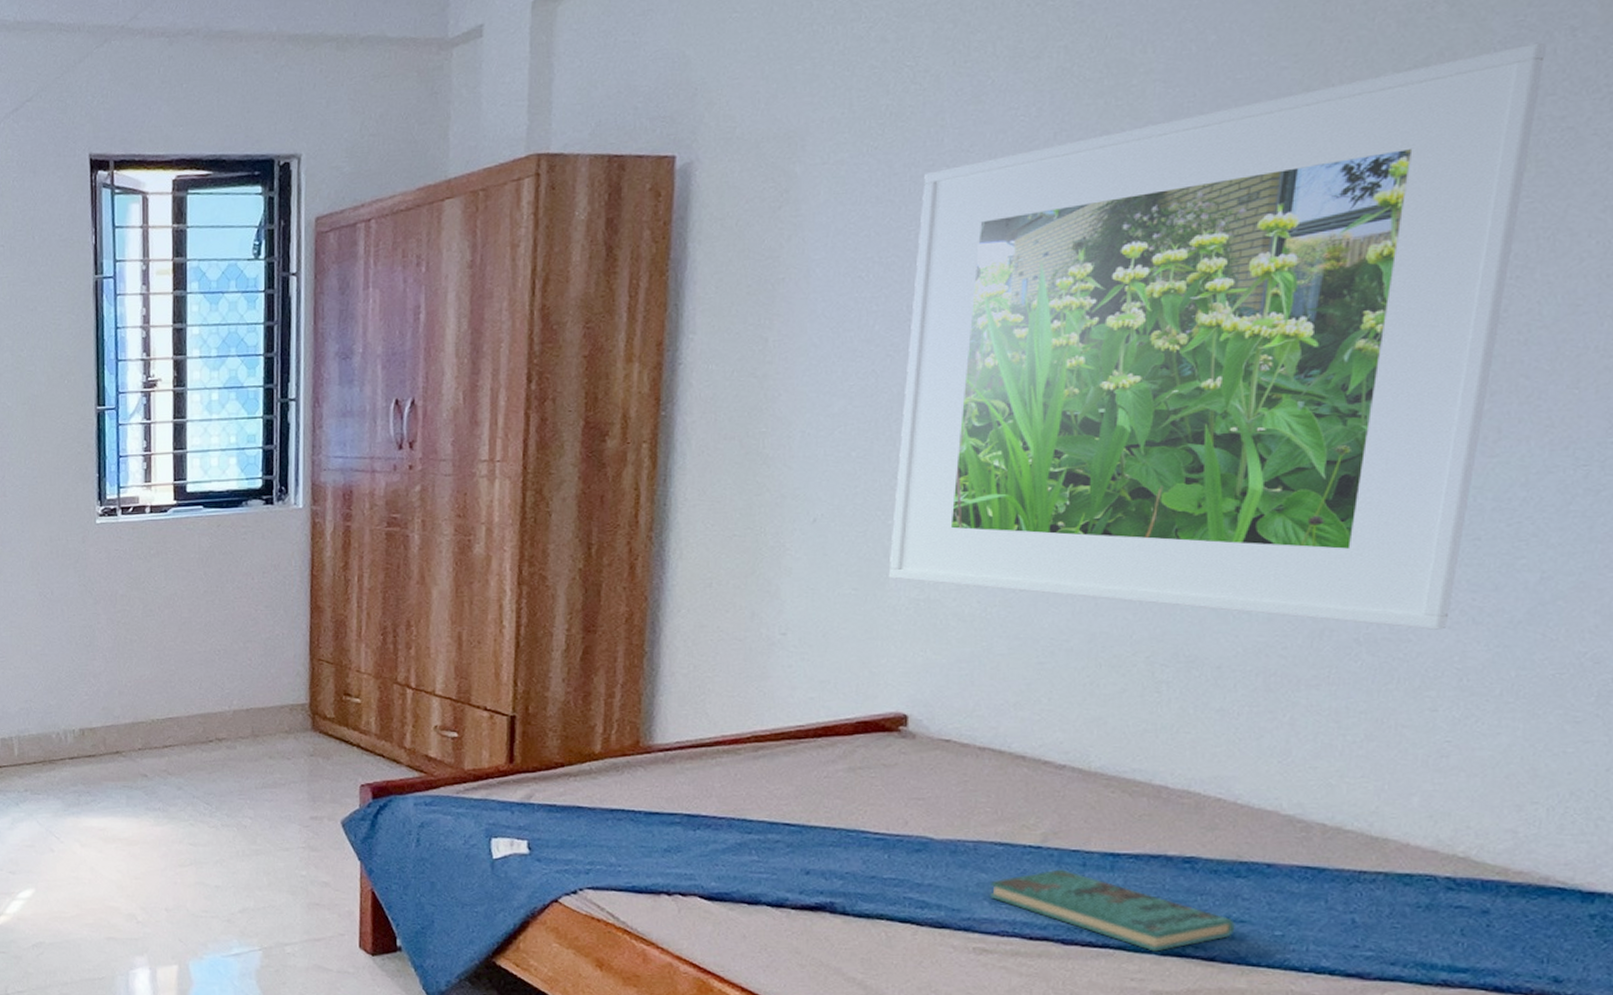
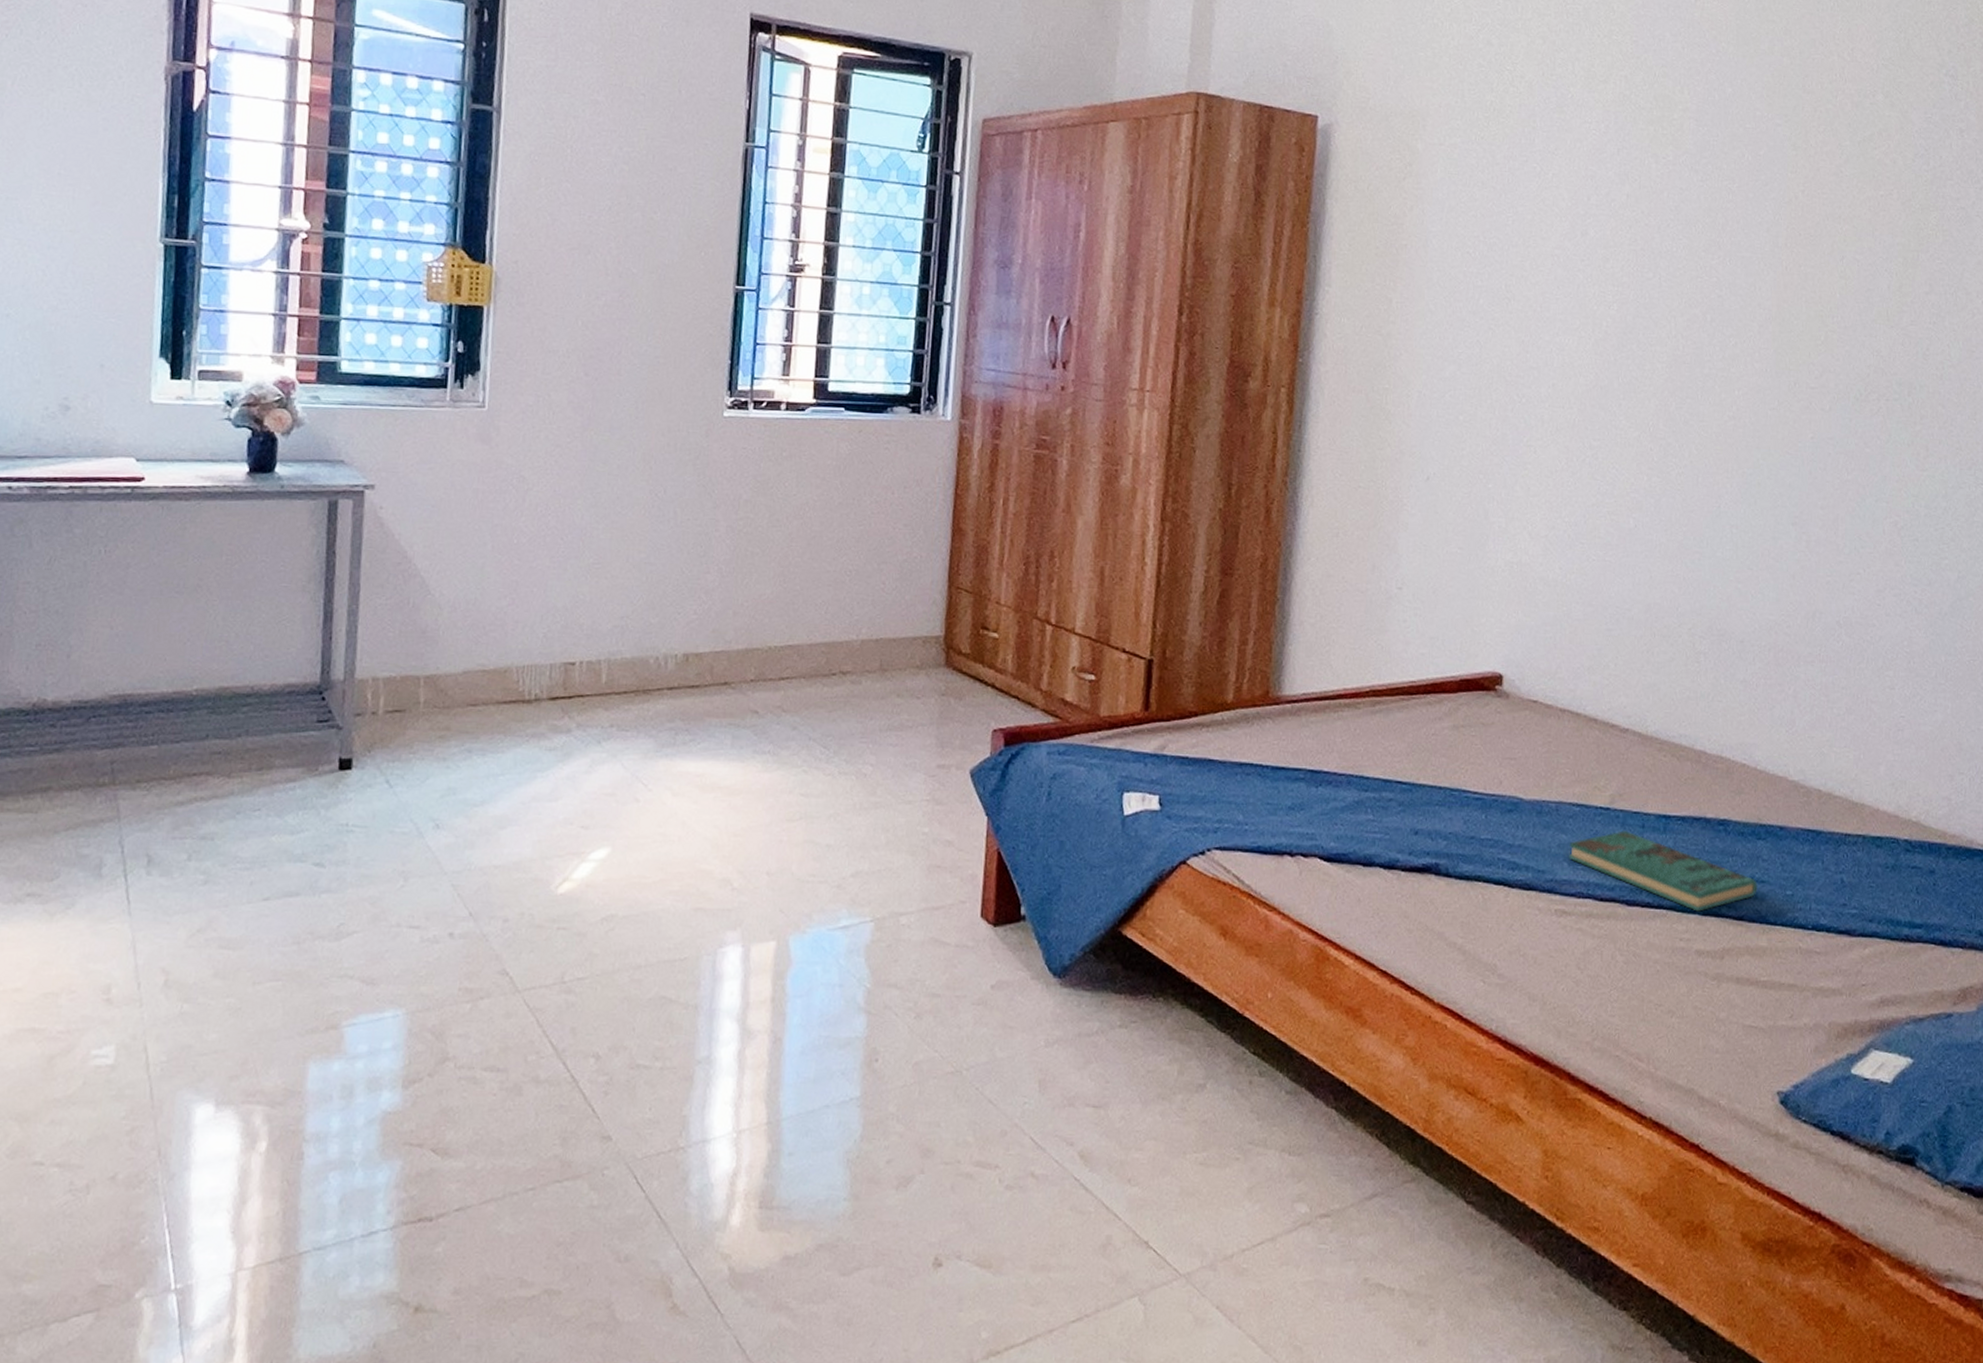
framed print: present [888,42,1547,630] -> none [1488,136,1946,617]

